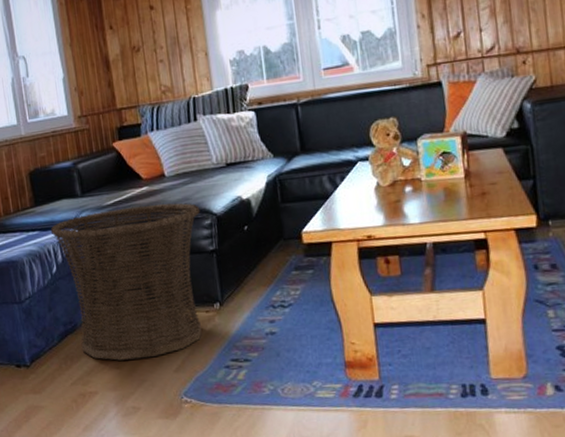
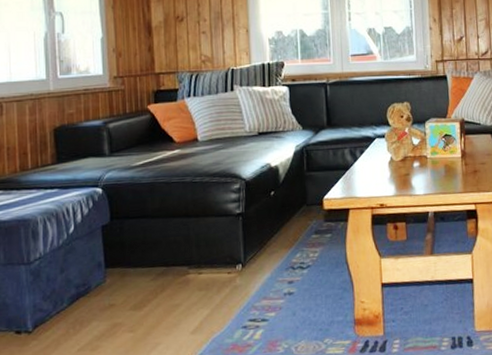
basket: present [50,203,202,361] -> none [71,166,230,324]

